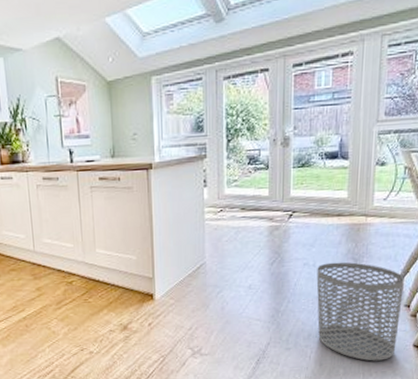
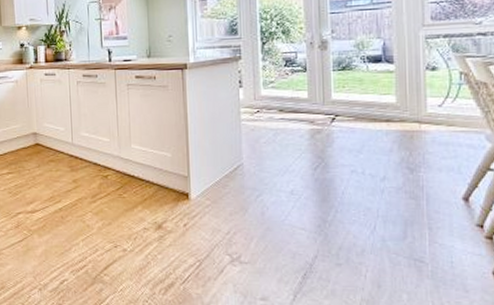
waste bin: present [316,262,404,361] -> none [367,171,473,288]

